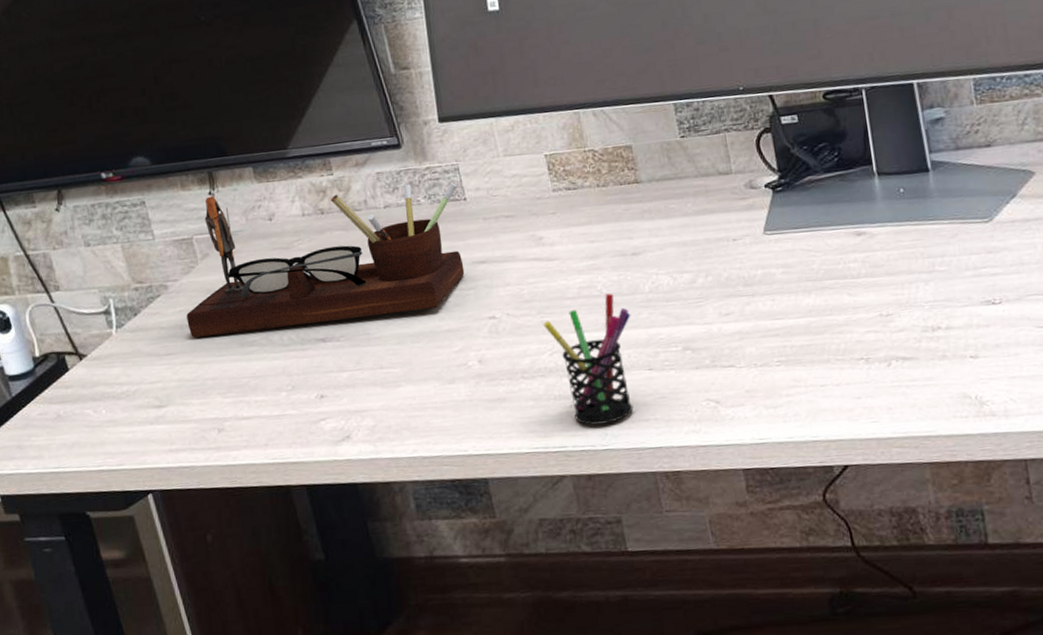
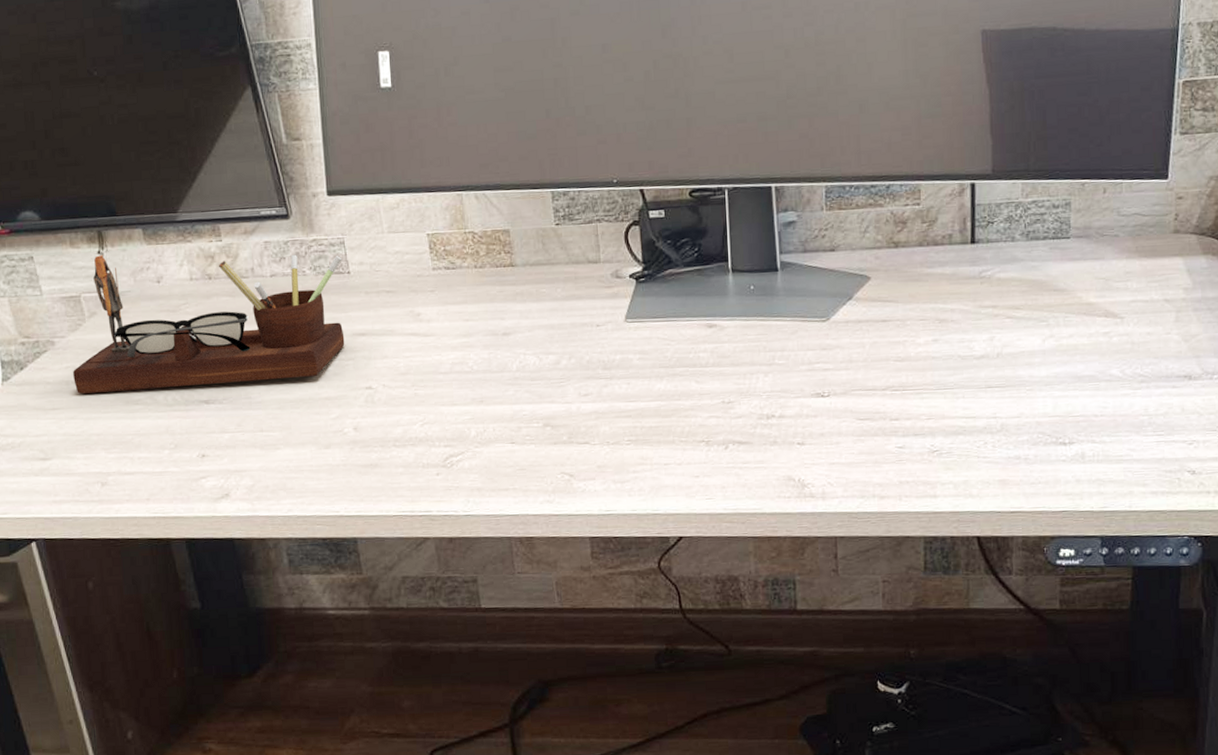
pen holder: present [543,293,634,425] -> none [416,370,498,492]

